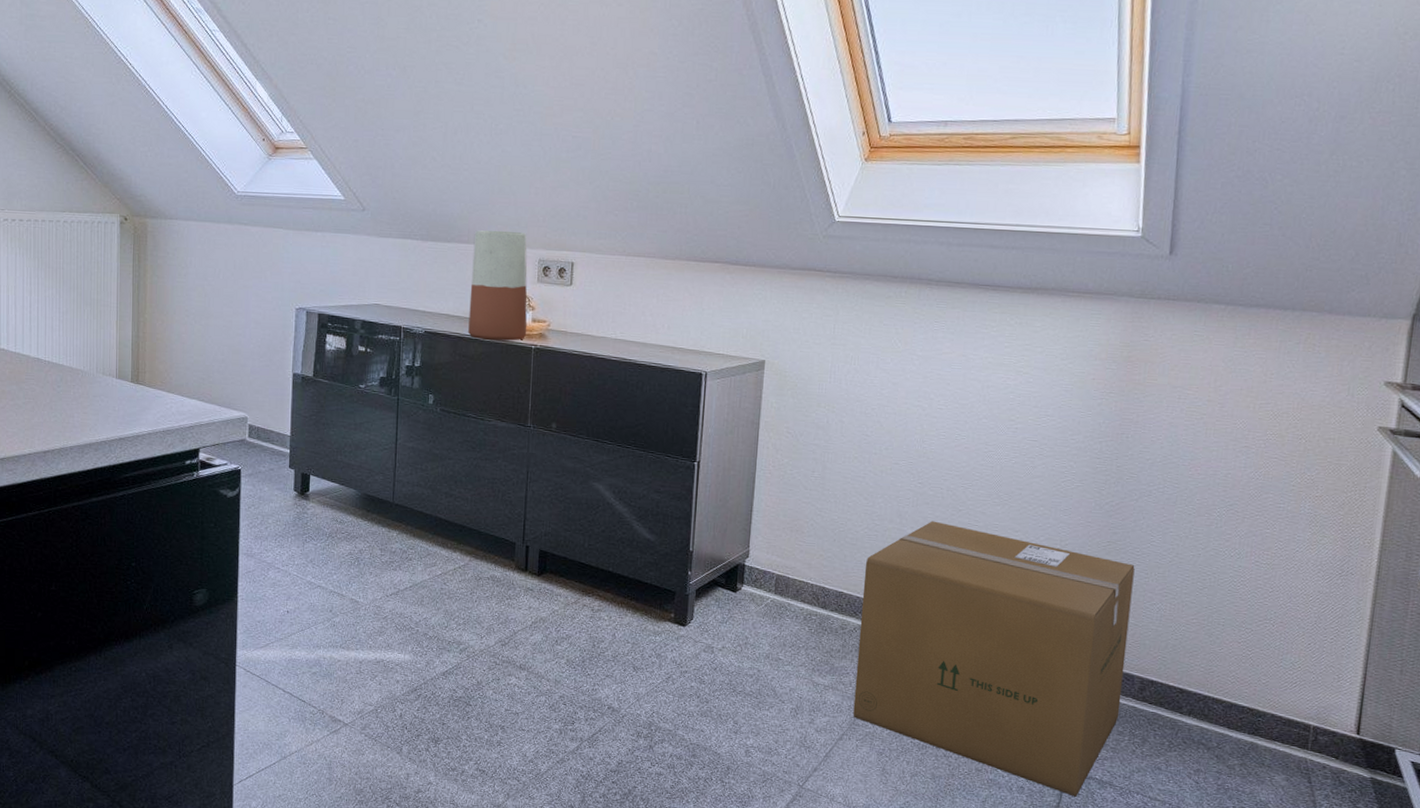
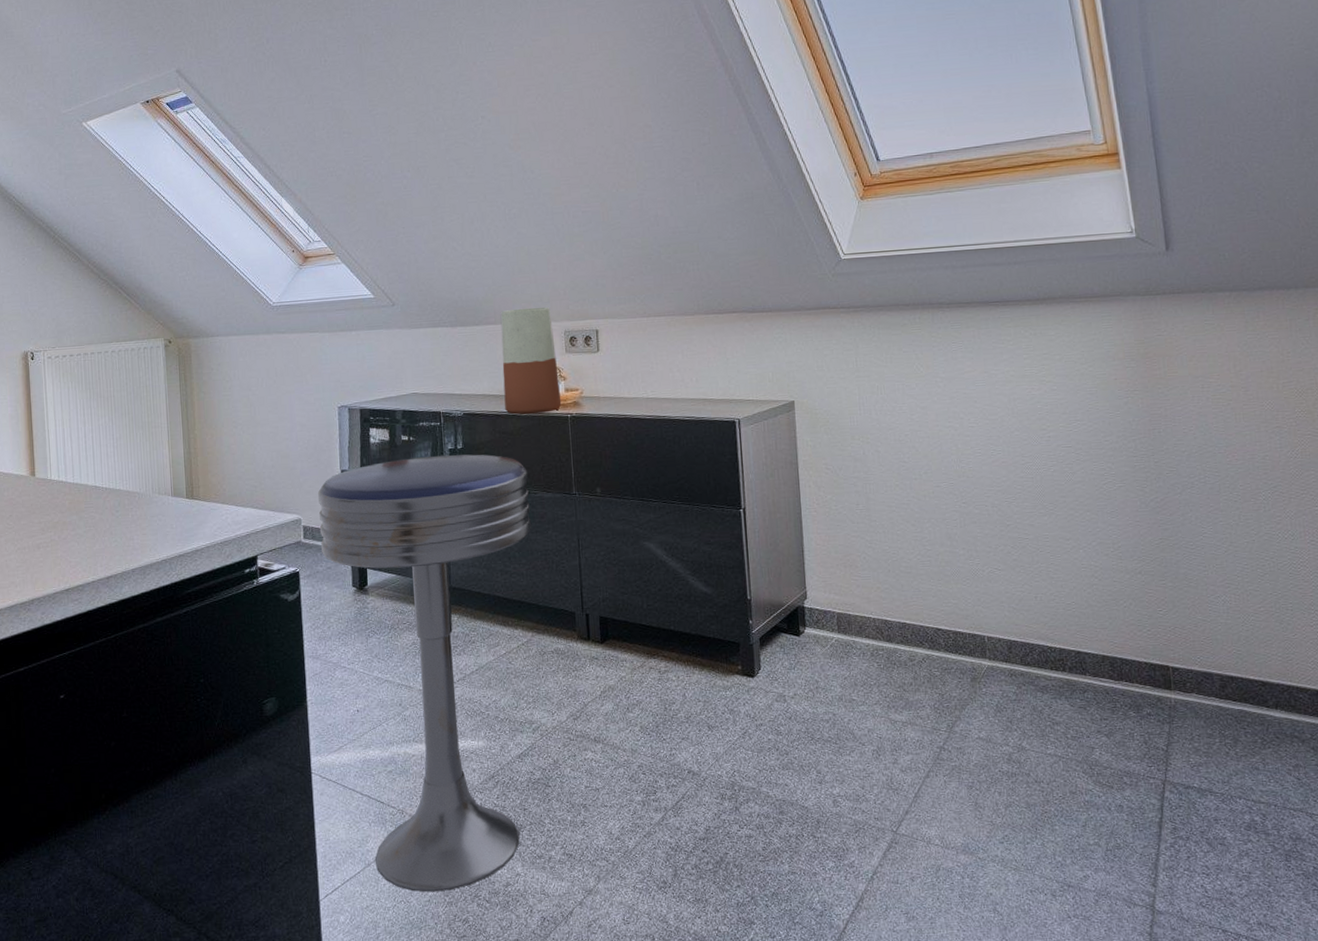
bar stool: none [266,369,485,790] -> present [318,454,532,892]
box: present [853,521,1135,797] -> none [923,539,1206,809]

